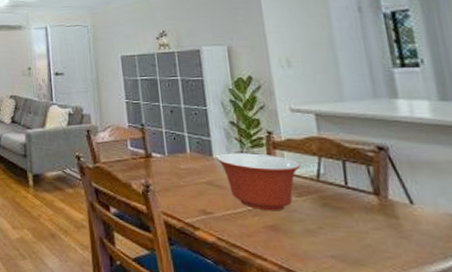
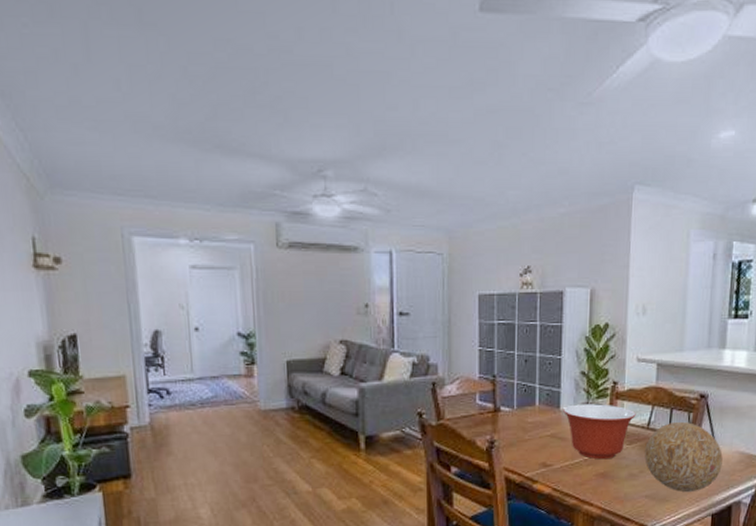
decorative ball: none [319,175,430,258] -> present [645,421,723,493]

